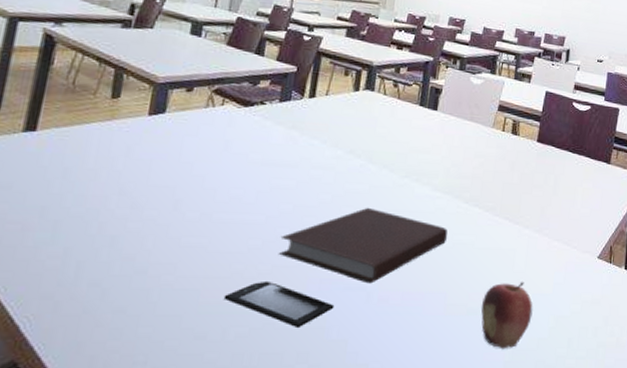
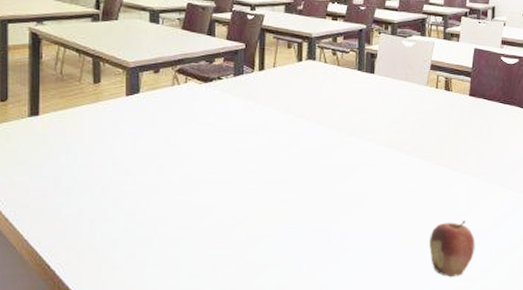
smartphone: present [223,280,335,329] -> none [210,228,302,266]
notebook: present [278,207,448,284] -> none [249,163,393,227]

